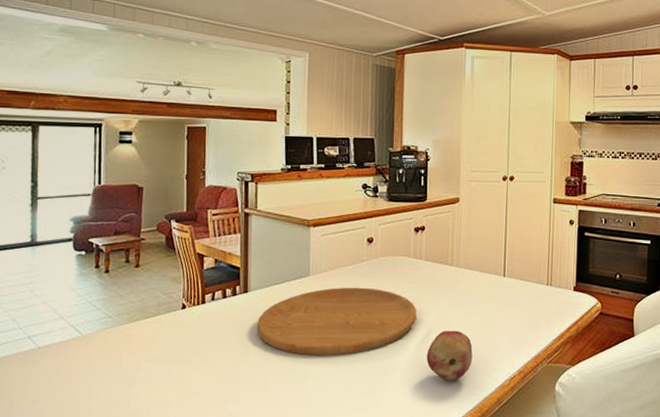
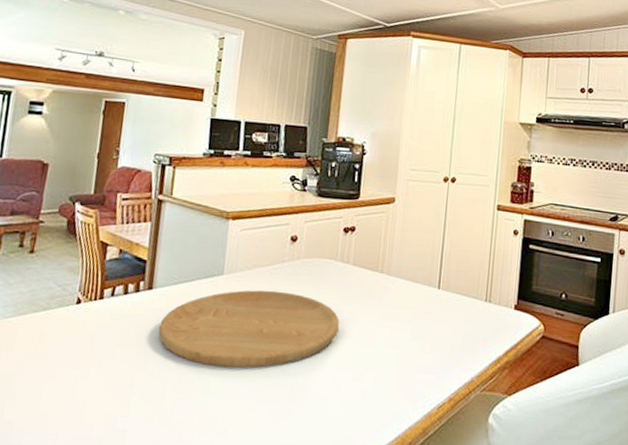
fruit: present [426,330,473,381] -> none [346,346,399,406]

